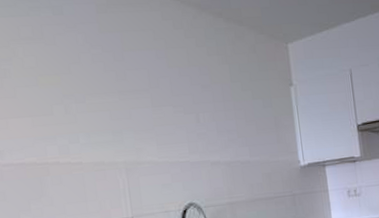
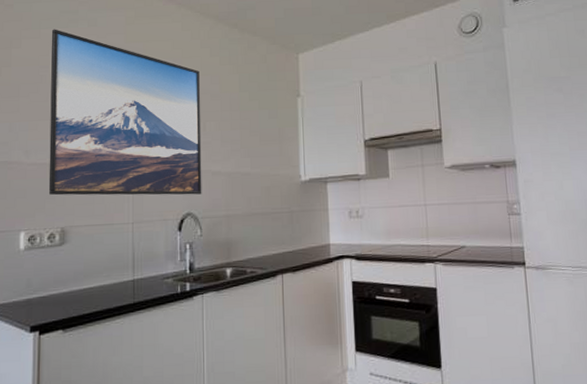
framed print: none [8,17,203,195] -> present [48,29,202,196]

